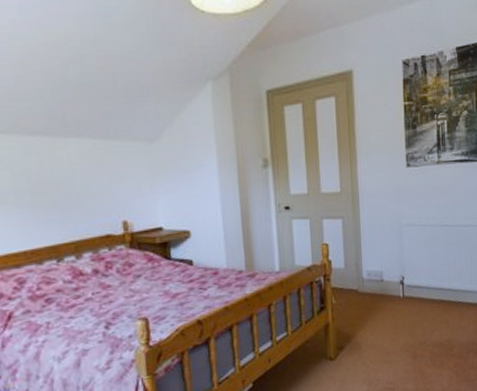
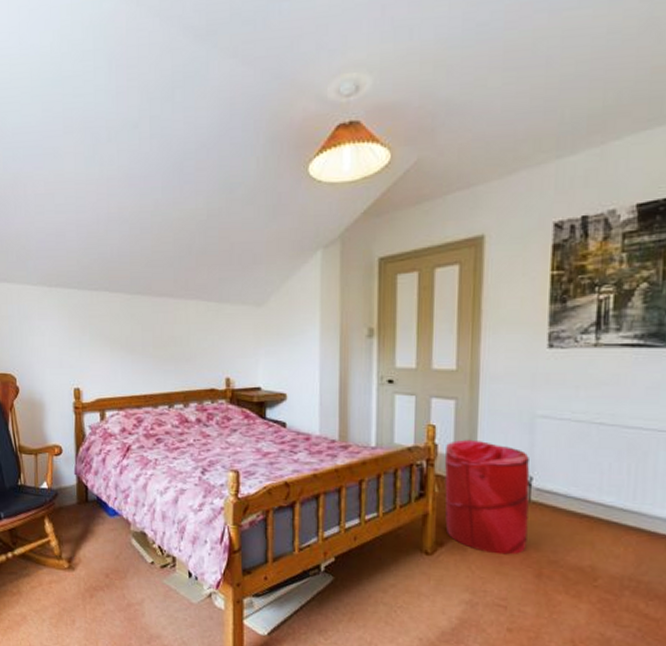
laundry hamper: none [337,251,405,347] -> present [444,439,530,555]

